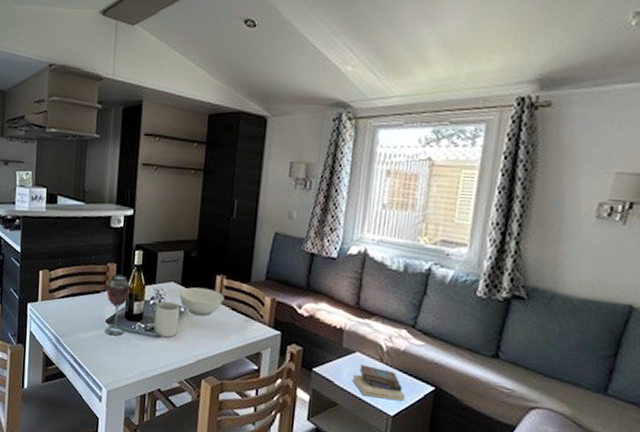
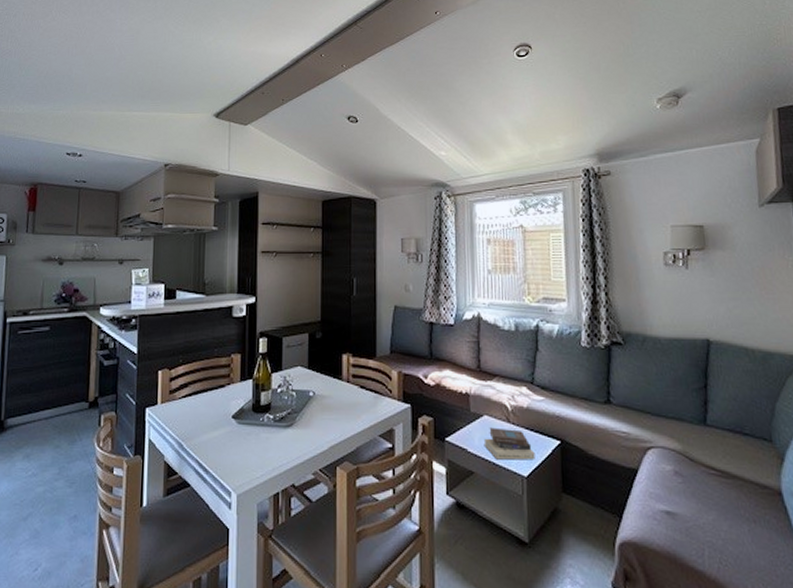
wineglass: present [105,274,130,336] -> none [231,365,256,432]
mug: present [153,301,181,338] -> none [283,388,310,427]
bowl: present [179,287,224,316] -> none [307,368,352,397]

